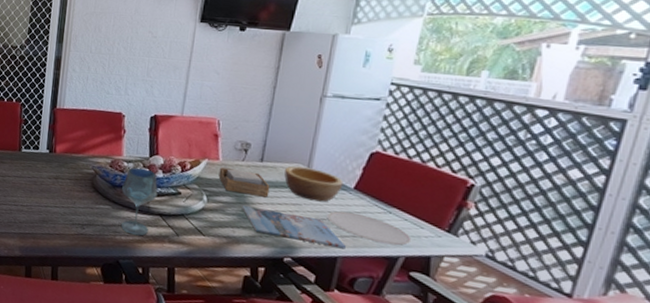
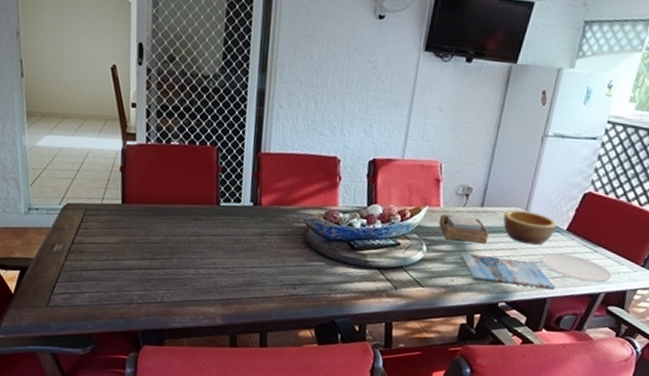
wine glass: present [121,167,158,236] -> none [336,218,376,292]

